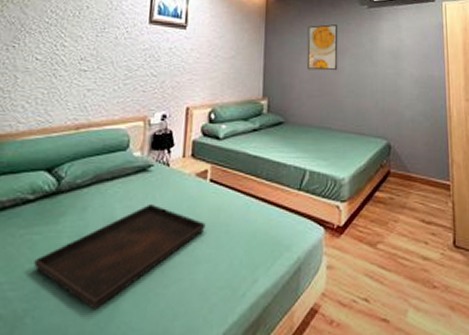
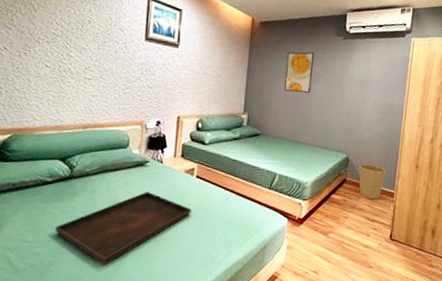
basket: none [404,145,437,195] -> present [359,160,387,200]

